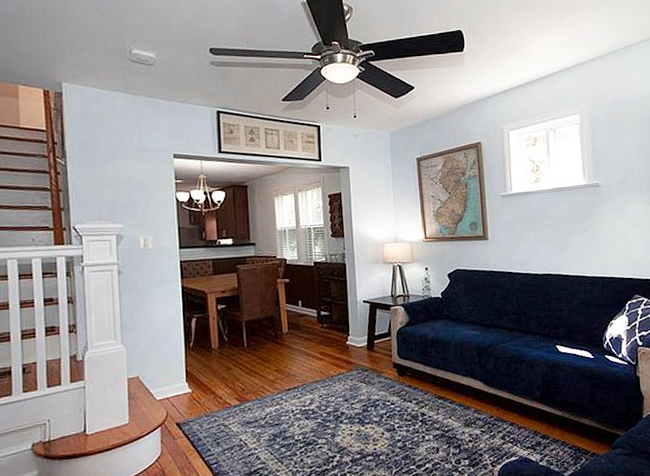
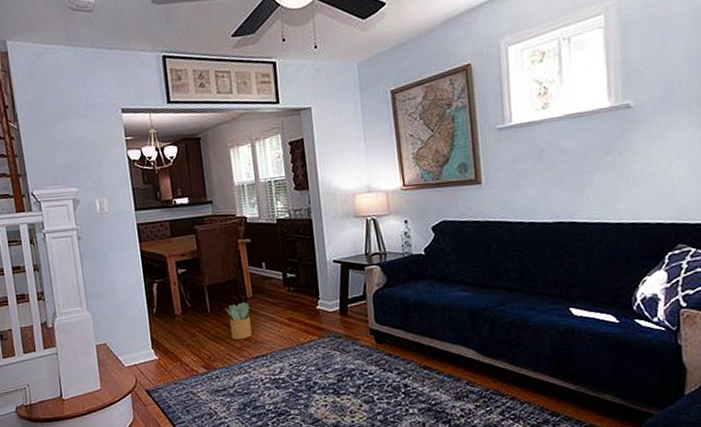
potted plant: none [262,337,285,373] -> present [226,302,252,339]

